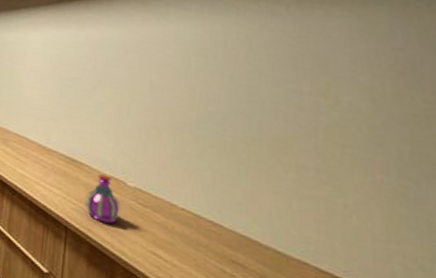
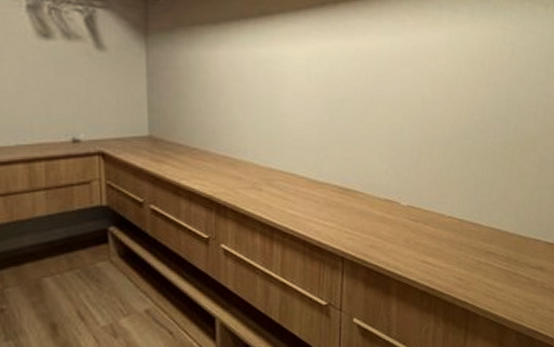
perfume bottle: present [84,174,122,224] -> none [360,199,396,245]

